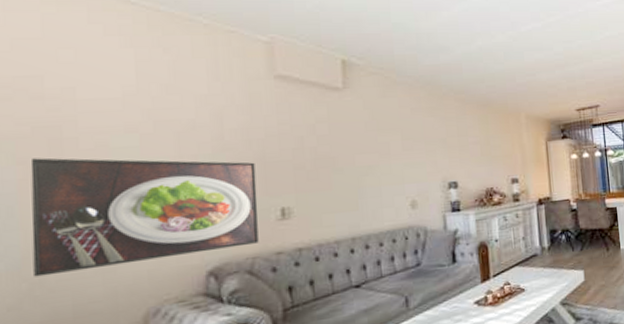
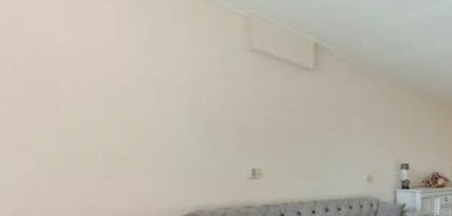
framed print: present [30,157,259,277] -> none [11,96,231,204]

